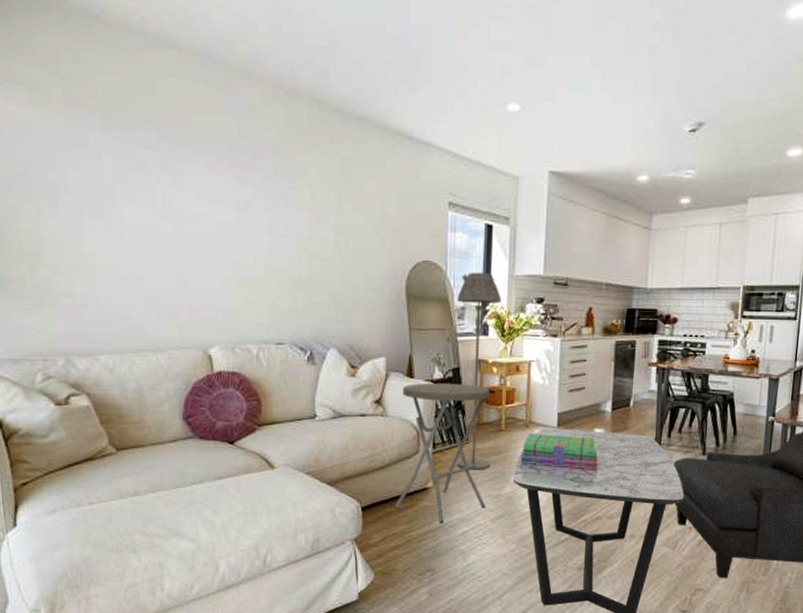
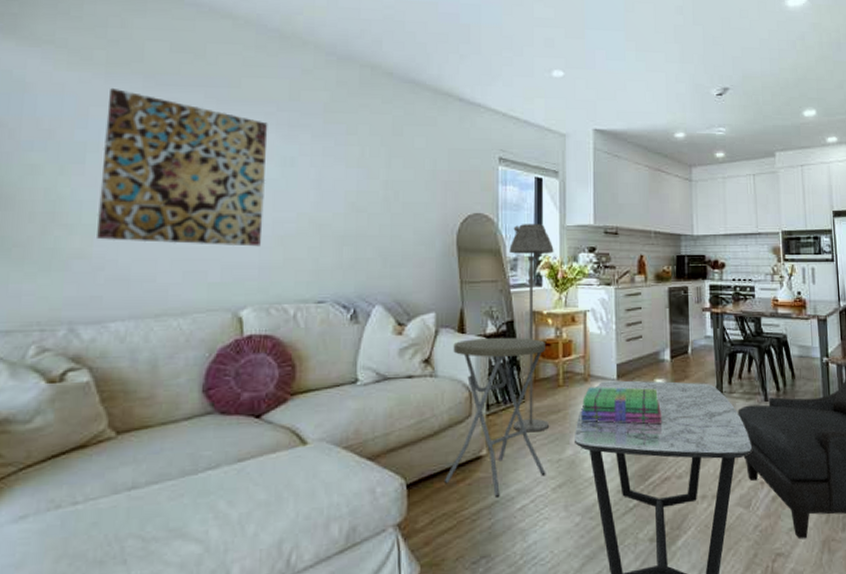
wall art: none [71,127,223,289] -> present [97,87,268,247]

